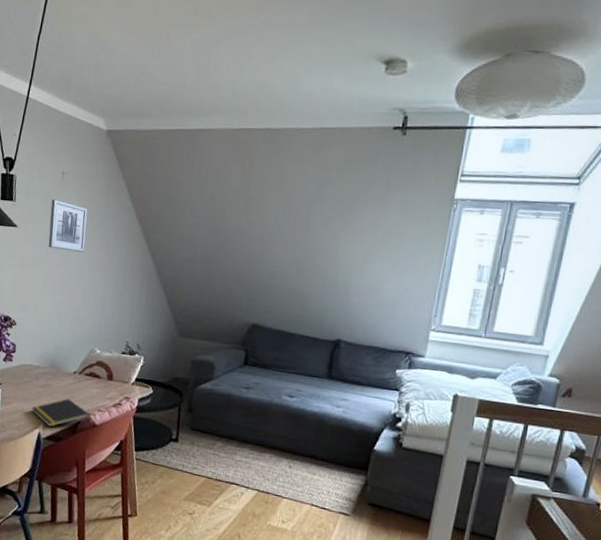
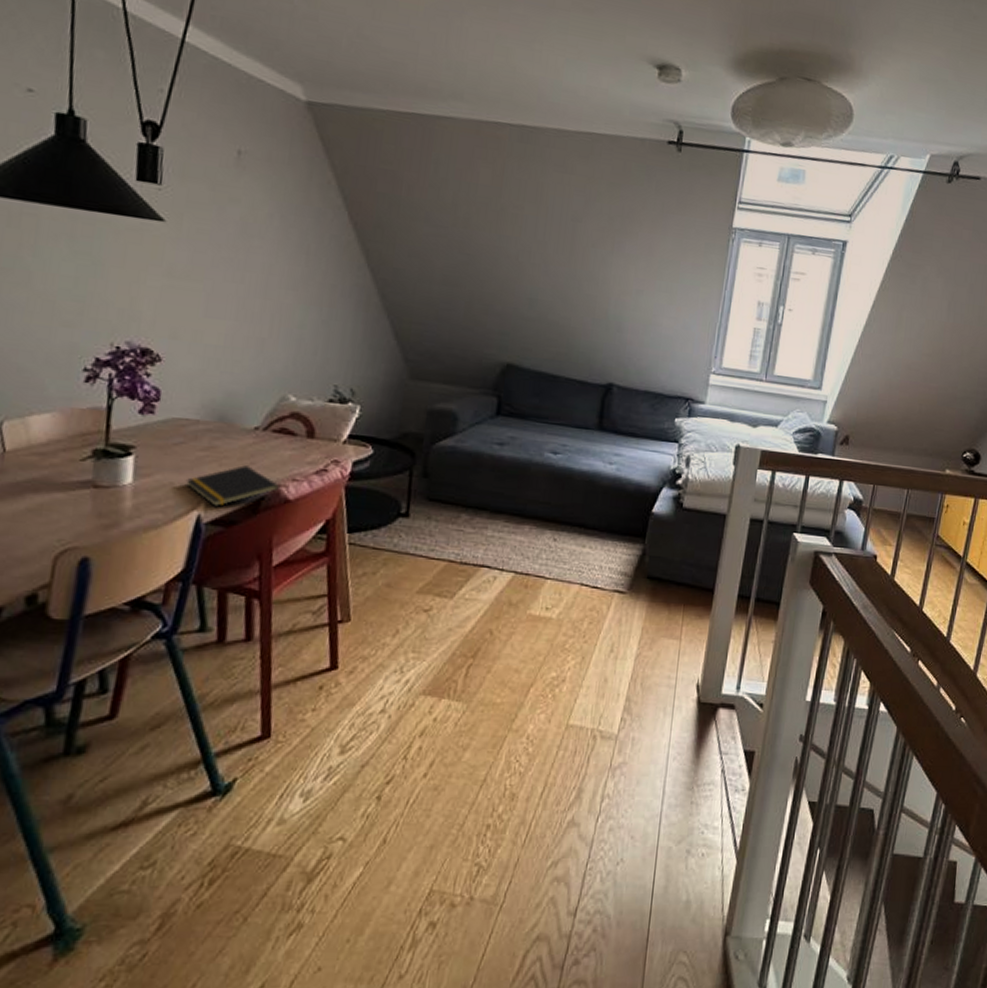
wall art: present [48,199,88,252] -> none [214,186,277,263]

